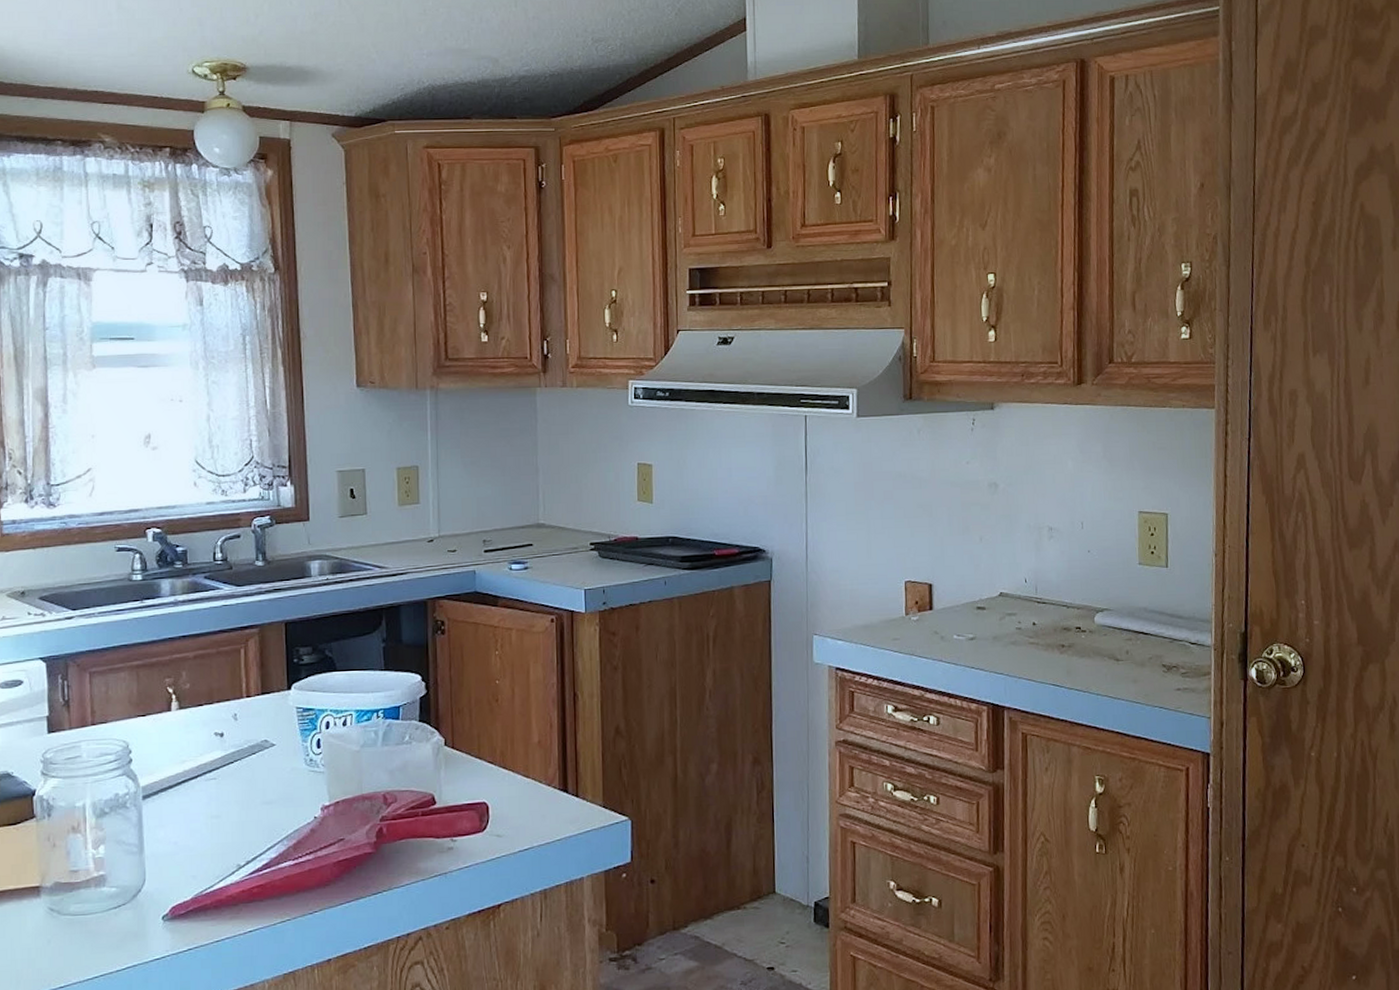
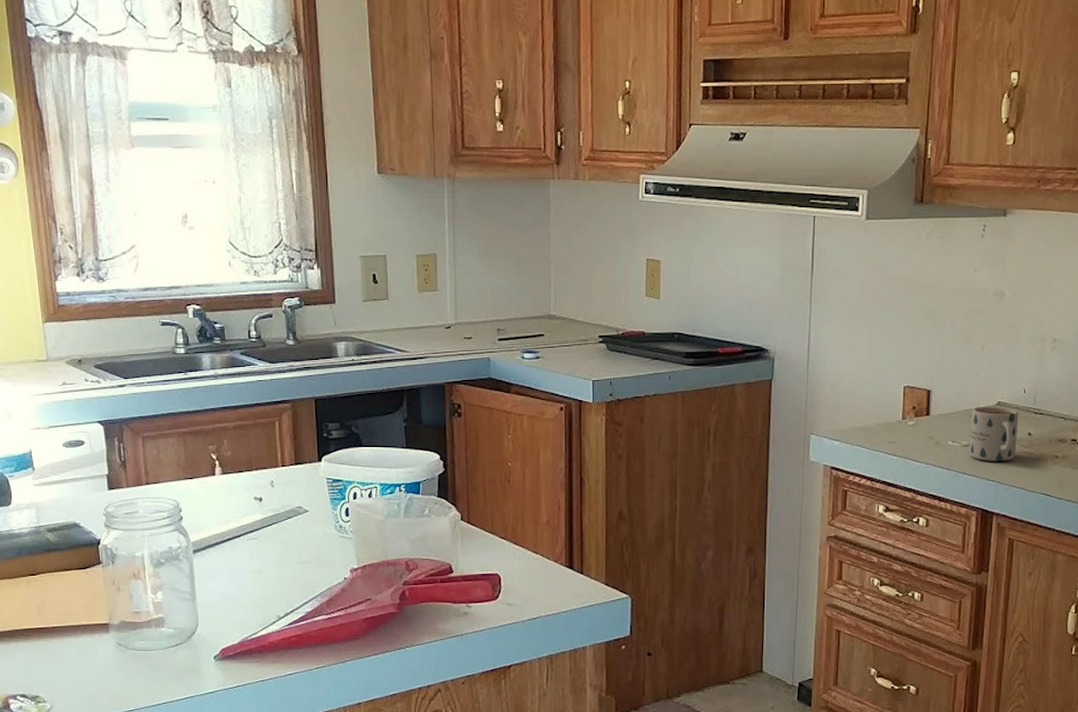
mug: none [974,597,1022,654] -> present [970,406,1019,461]

